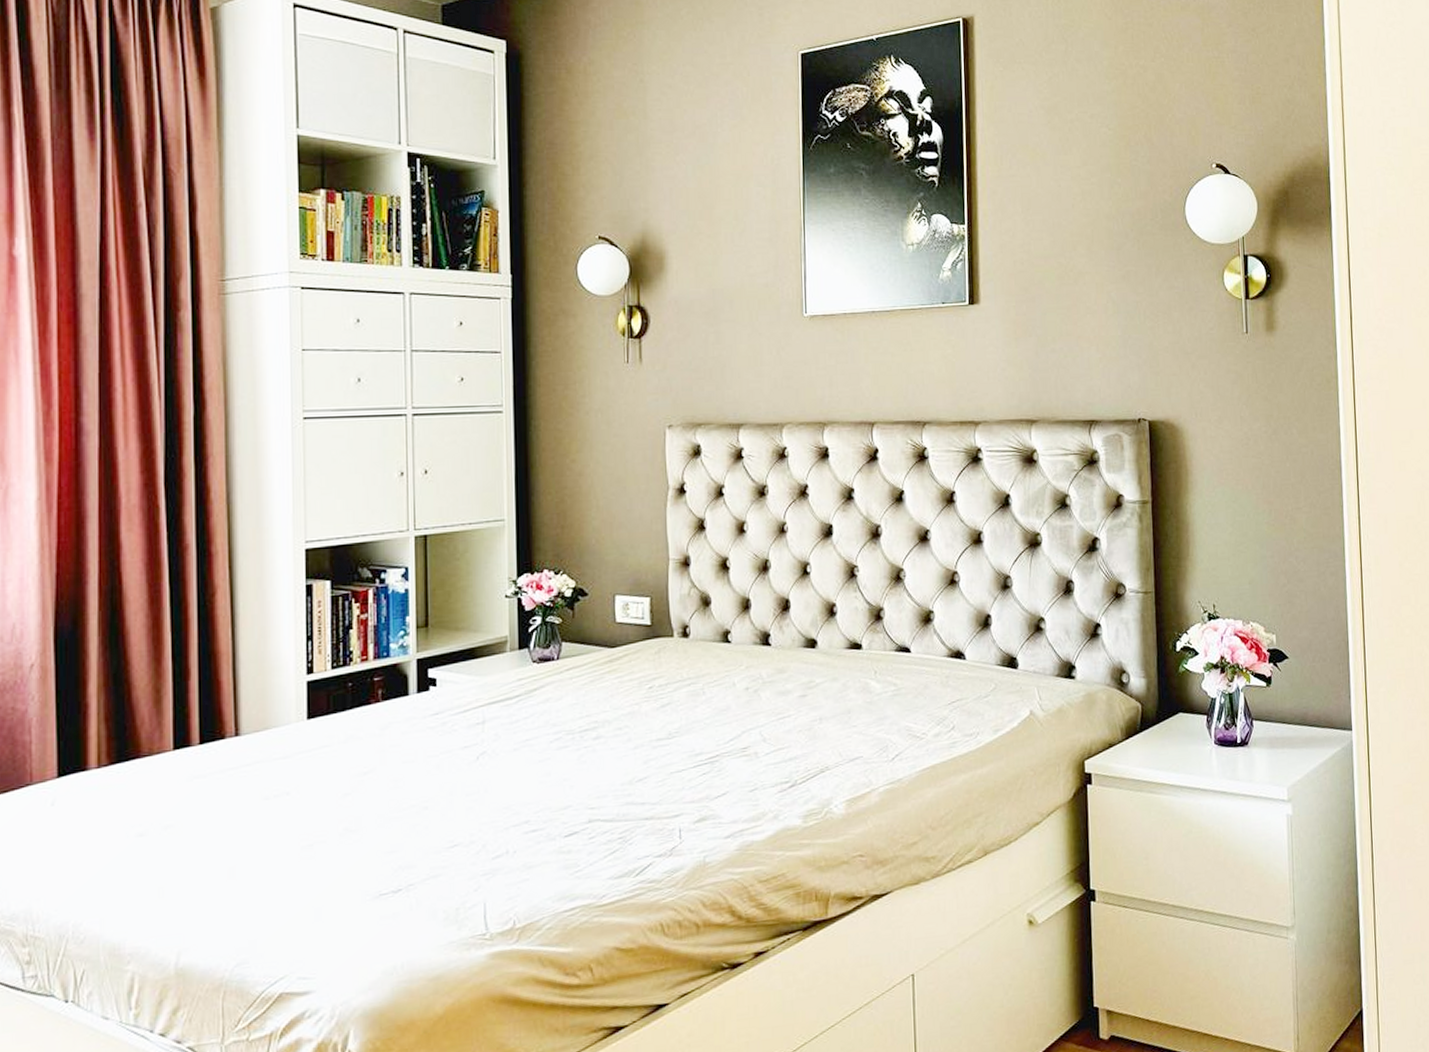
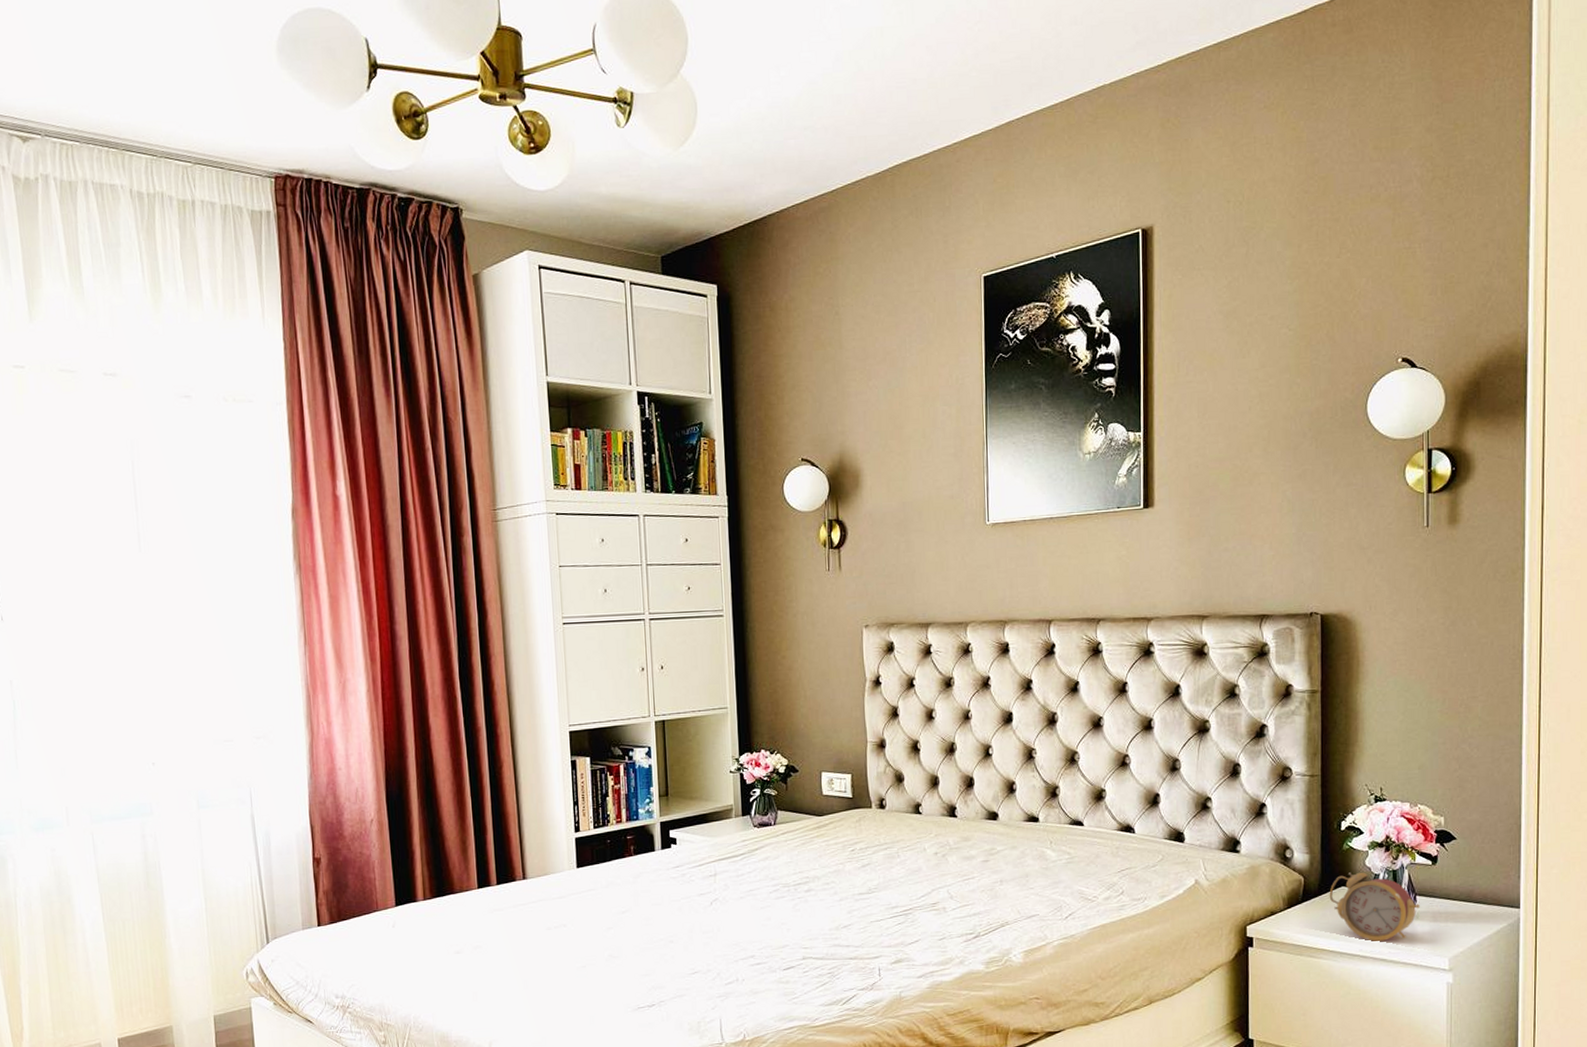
alarm clock: none [1167,696,1258,772] -> present [1329,872,1421,941]

